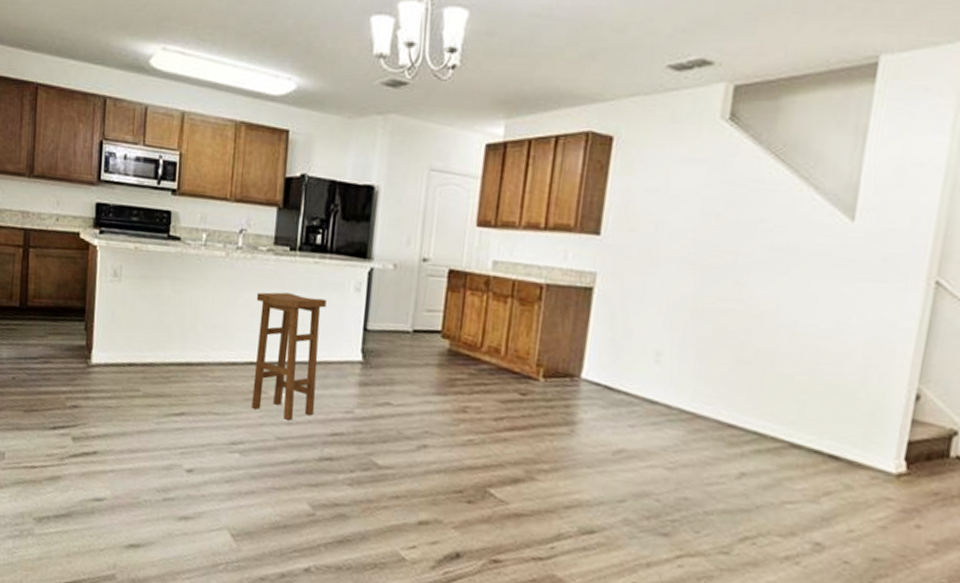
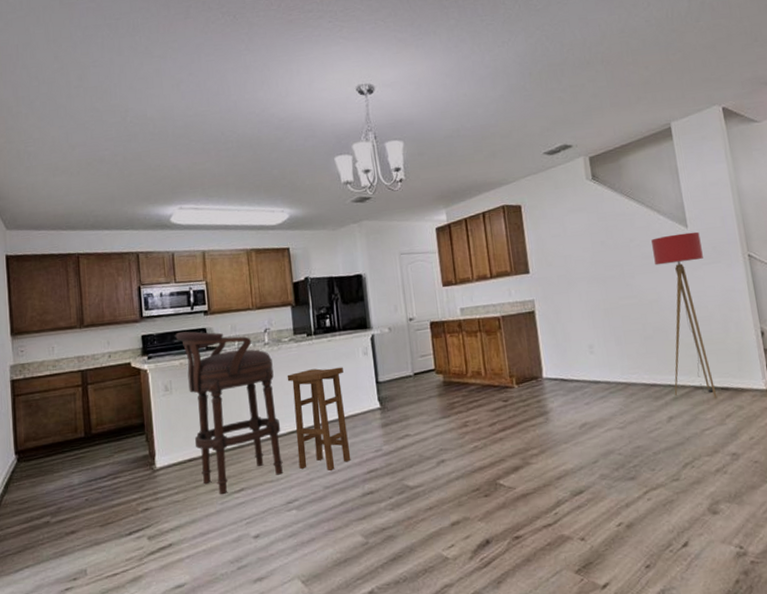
bar stool: none [134,209,243,413] -> present [175,331,283,494]
floor lamp: none [758,225,870,466] -> present [651,232,717,398]

